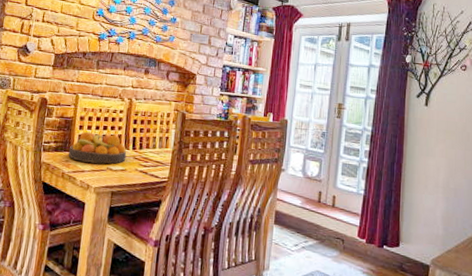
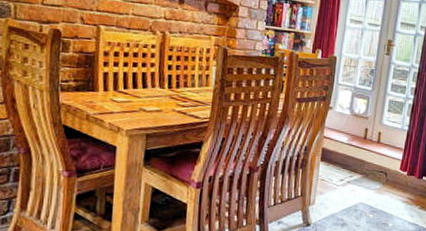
fruit bowl: present [68,132,127,164] -> none [92,69,162,105]

